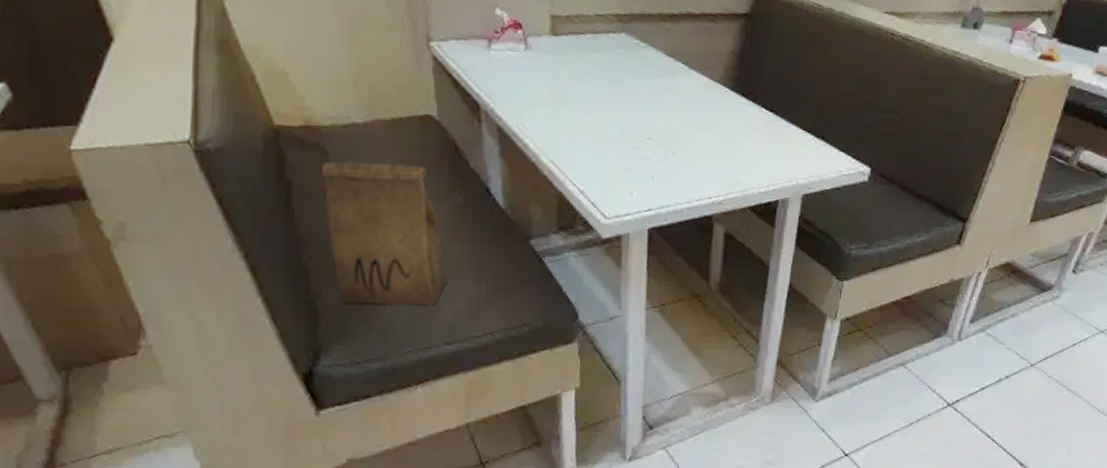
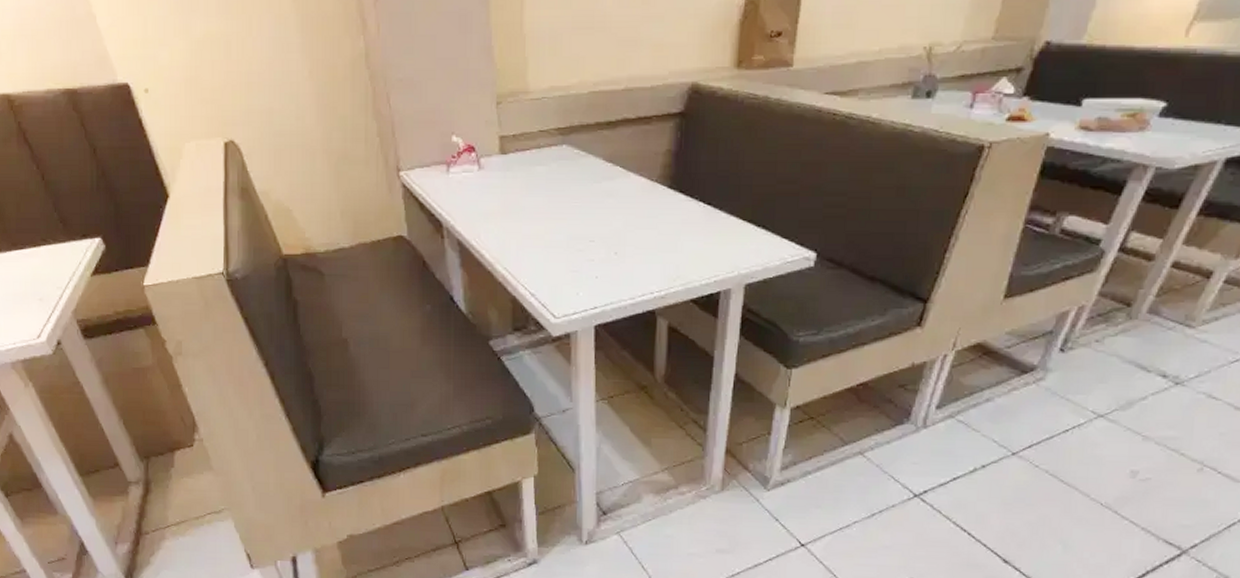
paper bag: present [322,162,446,305] -> none [320,280,420,402]

